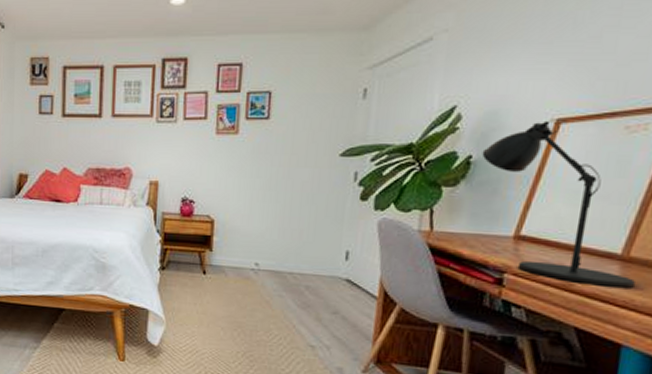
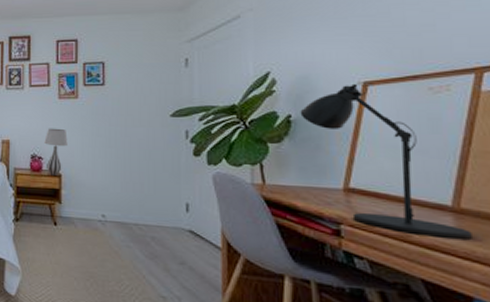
table lamp: none [197,168,224,221] -> present [44,128,68,176]

